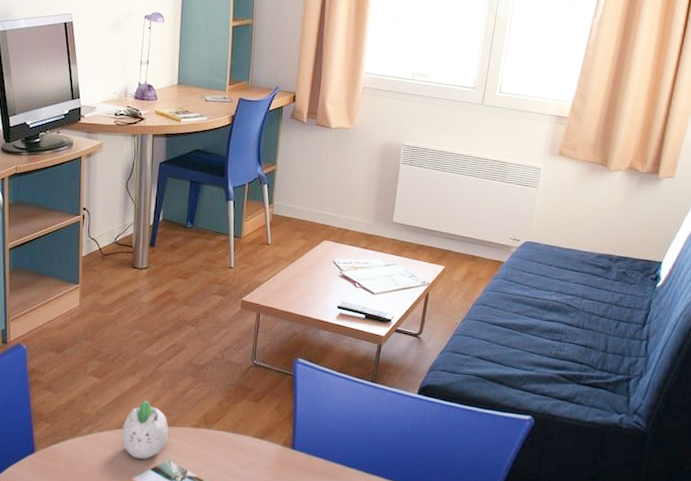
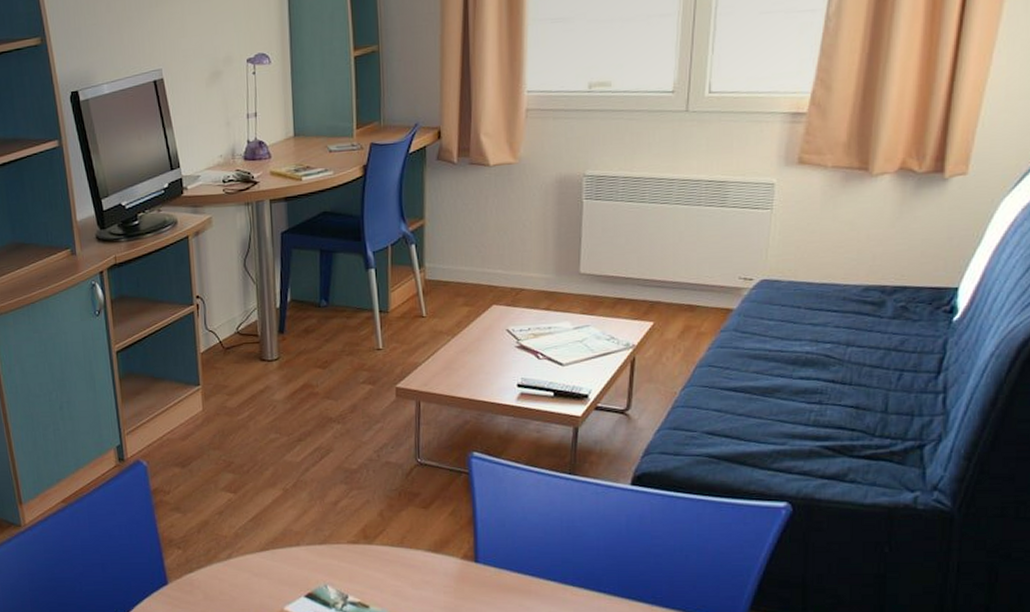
succulent planter: present [121,400,169,459] -> none [265,515,322,584]

